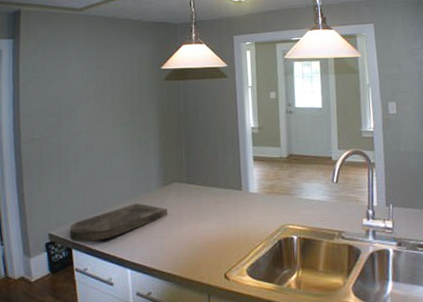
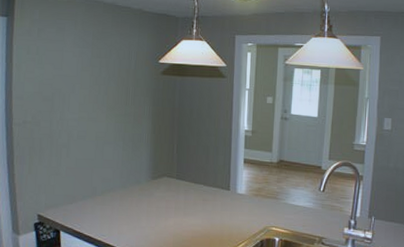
cutting board: present [69,203,167,242] -> none [58,193,155,226]

